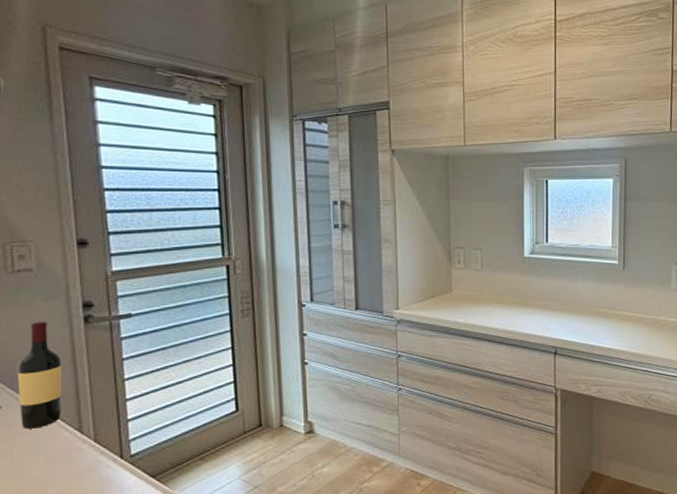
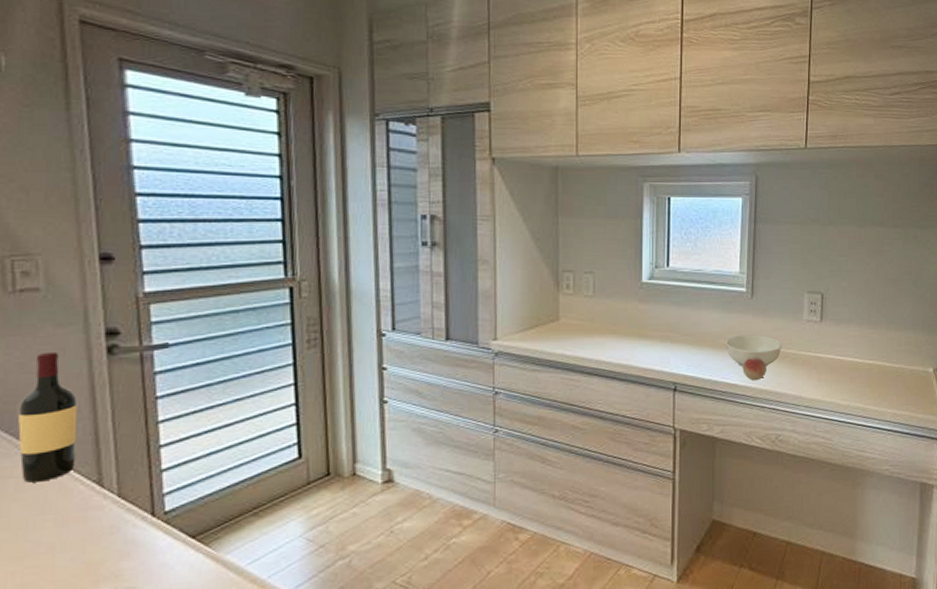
bowl: none [601,303,652,332] -> present [726,335,782,367]
fruit: none [616,324,638,346] -> present [742,358,766,381]

